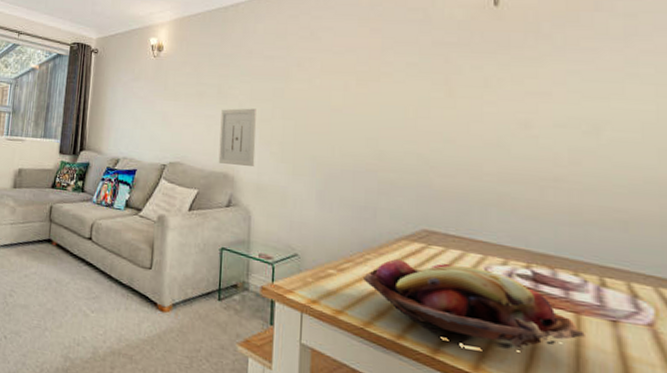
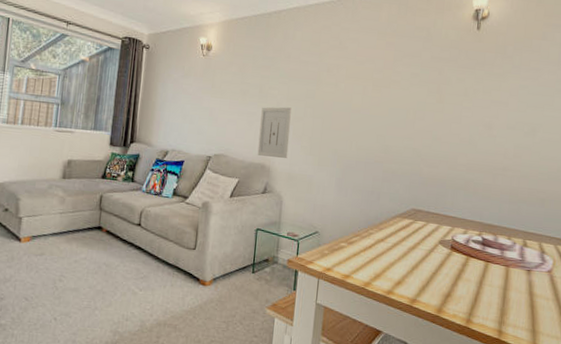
fruit basket: present [363,259,585,351] -> none [367,233,511,296]

